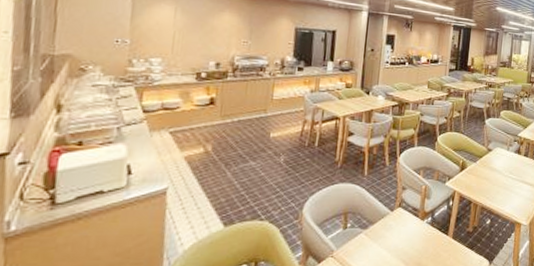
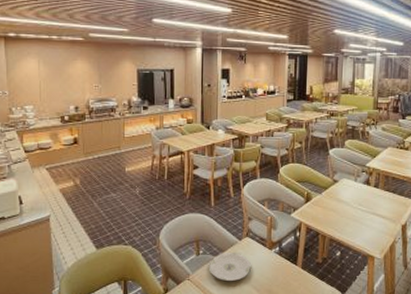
plate: none [356,225,401,257] -> present [209,253,251,282]

